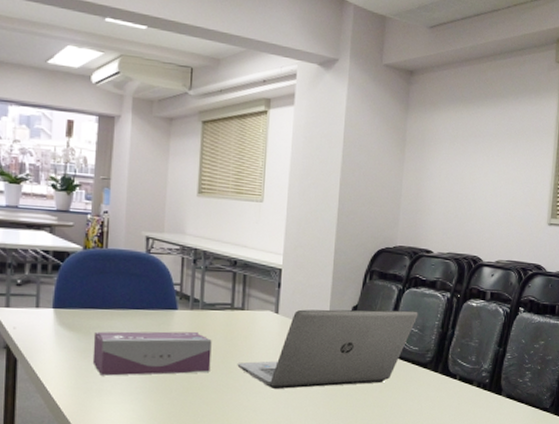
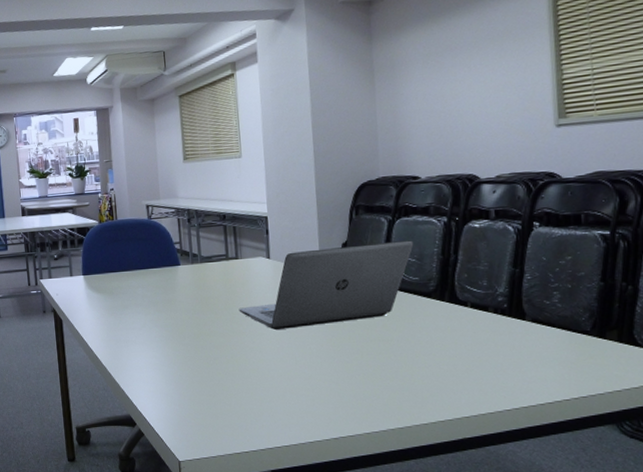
tissue box: present [92,331,212,376] -> none [116,283,216,328]

